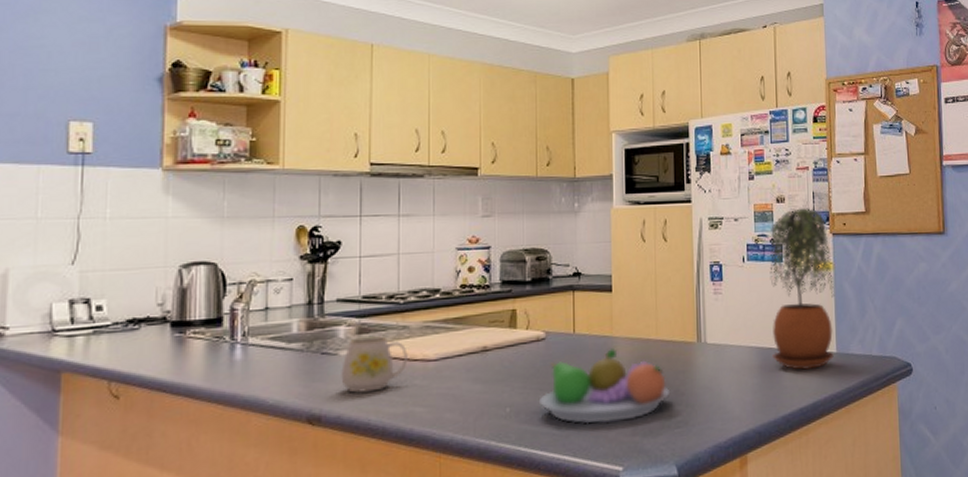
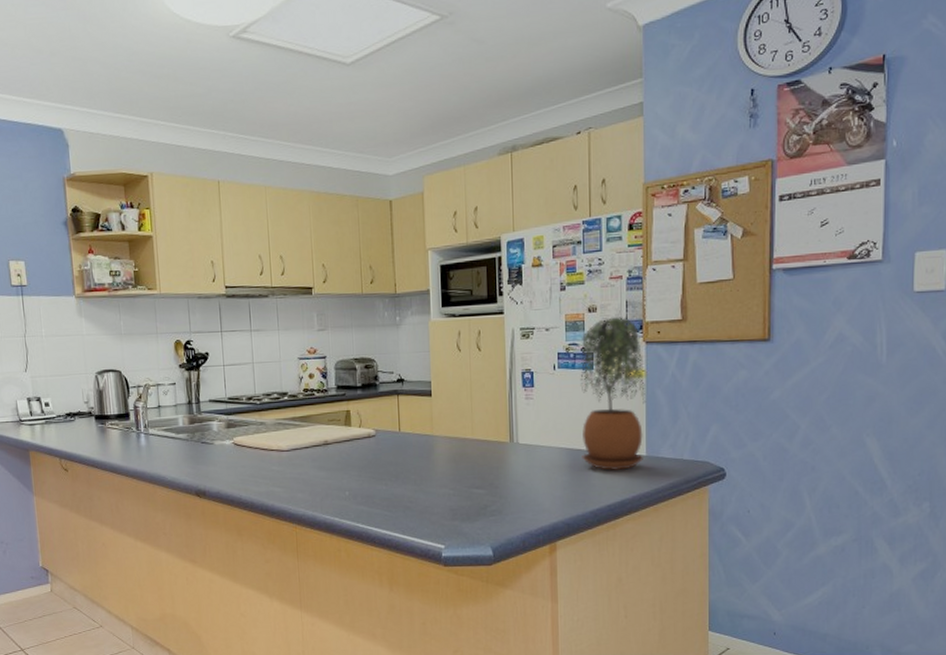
mug: present [341,336,408,393] -> none [217,430,266,474]
fruit bowl: present [540,349,669,424] -> none [373,446,485,508]

